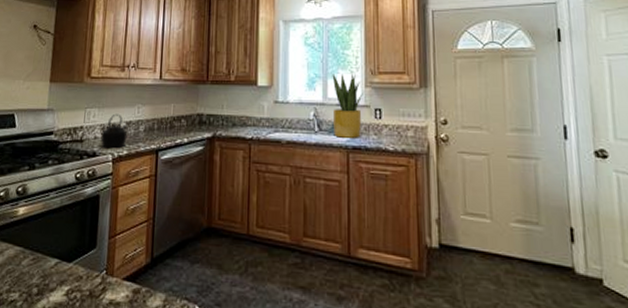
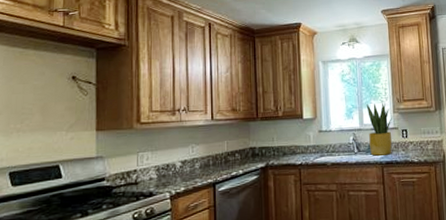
kettle: present [101,113,128,149] -> none [156,154,183,188]

